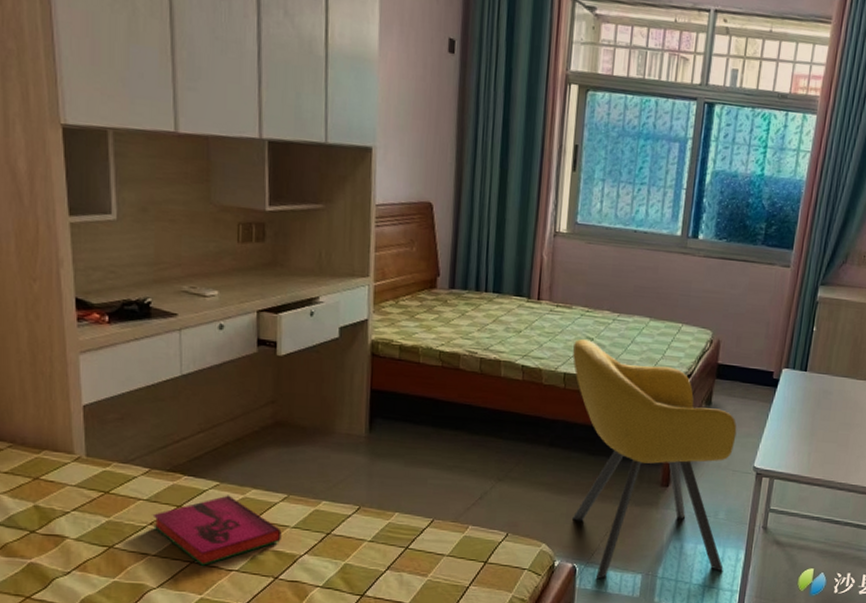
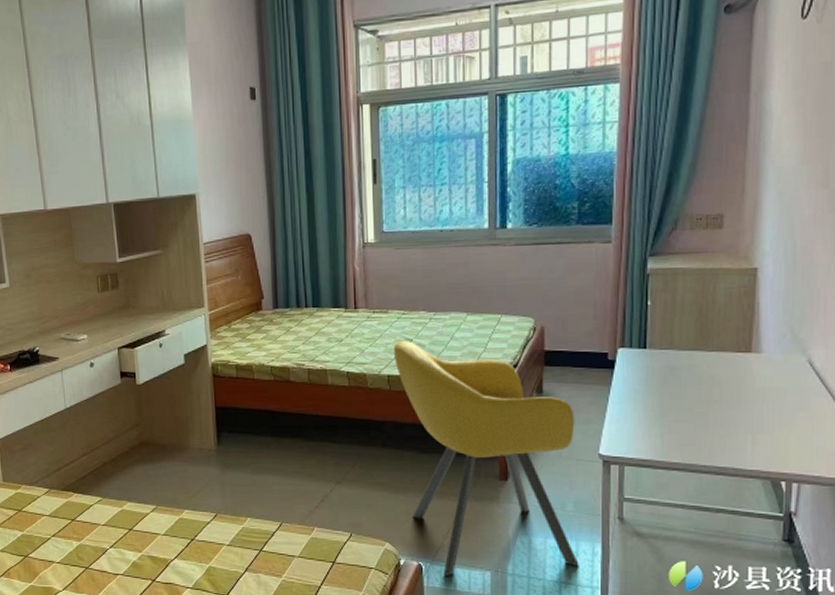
hardback book: present [152,495,282,566] -> none [54,508,155,571]

